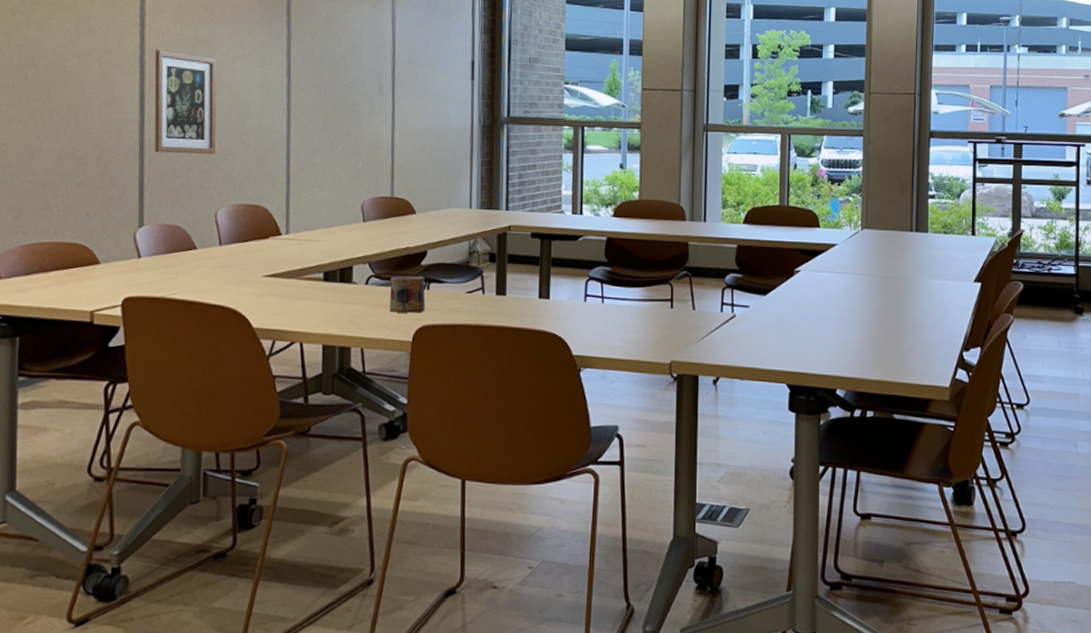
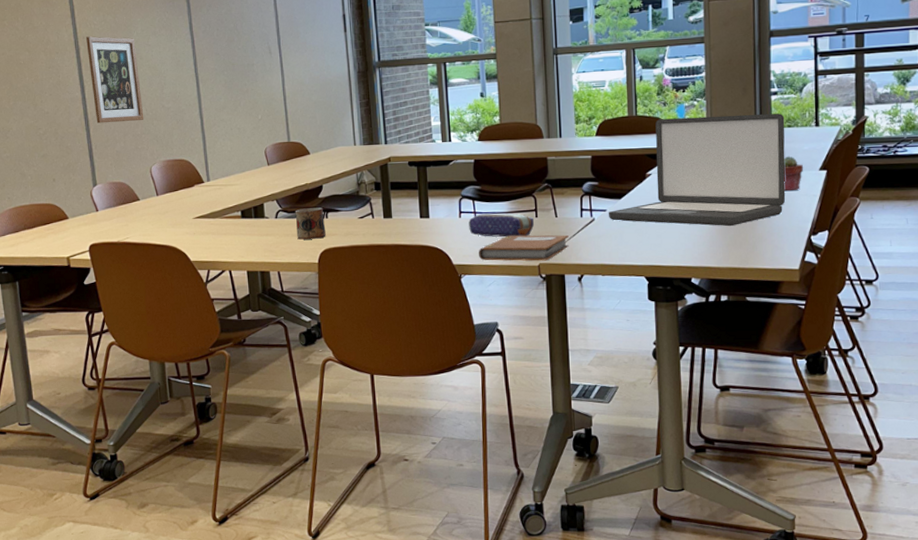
pencil case: none [594,299,668,329] -> present [469,213,534,237]
notebook: none [603,326,706,358] -> present [479,234,569,261]
laptop: none [752,212,941,335] -> present [609,113,786,227]
potted succulent: none [938,264,959,302] -> present [783,156,804,192]

